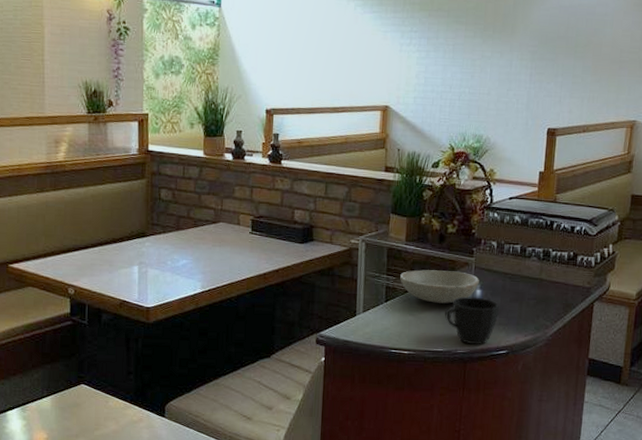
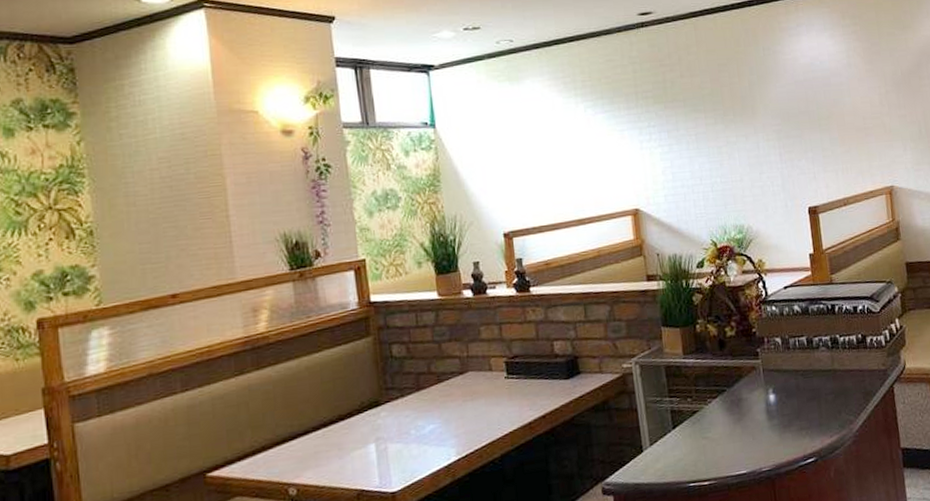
bowl: present [400,270,479,304] -> none [684,378,771,420]
cup: present [445,296,499,345] -> none [741,402,798,459]

